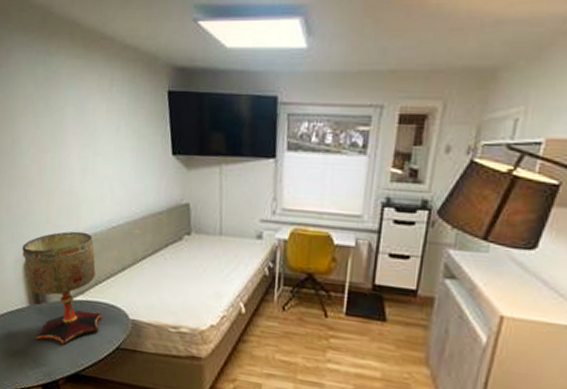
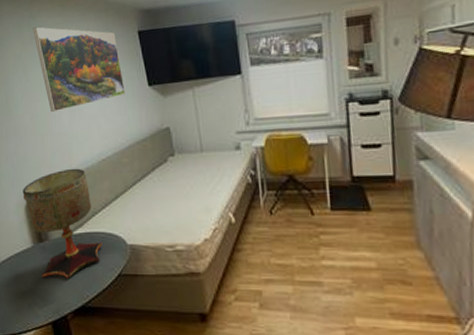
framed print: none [48,67,146,168] -> present [32,26,125,113]

